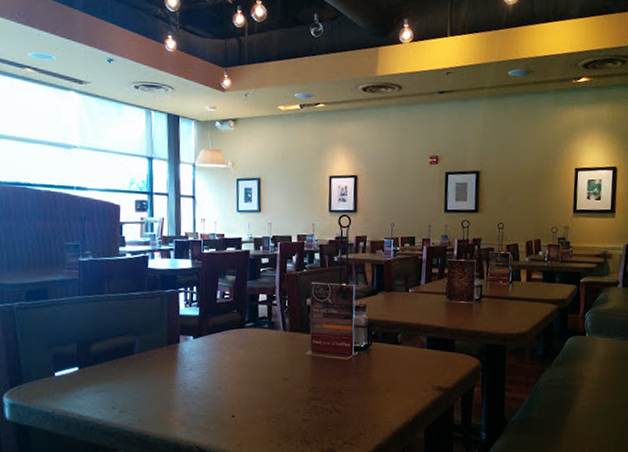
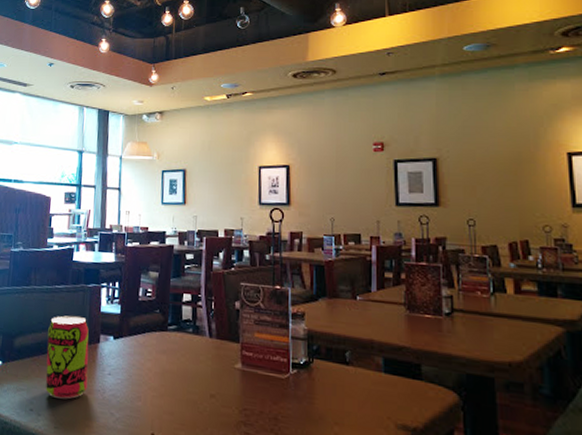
beverage can: none [126,319,170,395] -> present [46,315,89,400]

